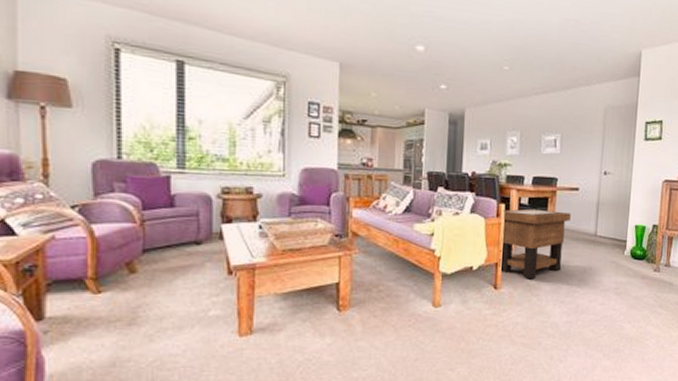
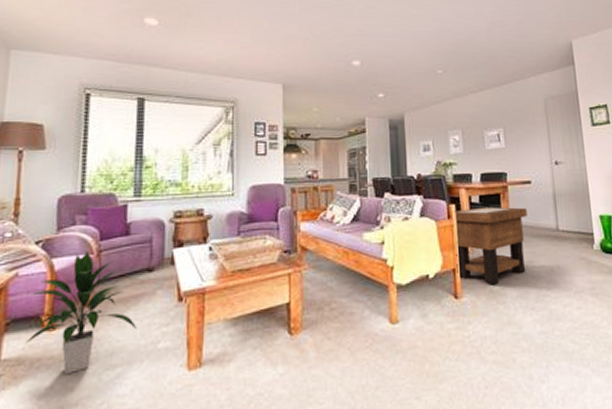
indoor plant: none [71,220,187,335] -> present [26,251,138,375]

